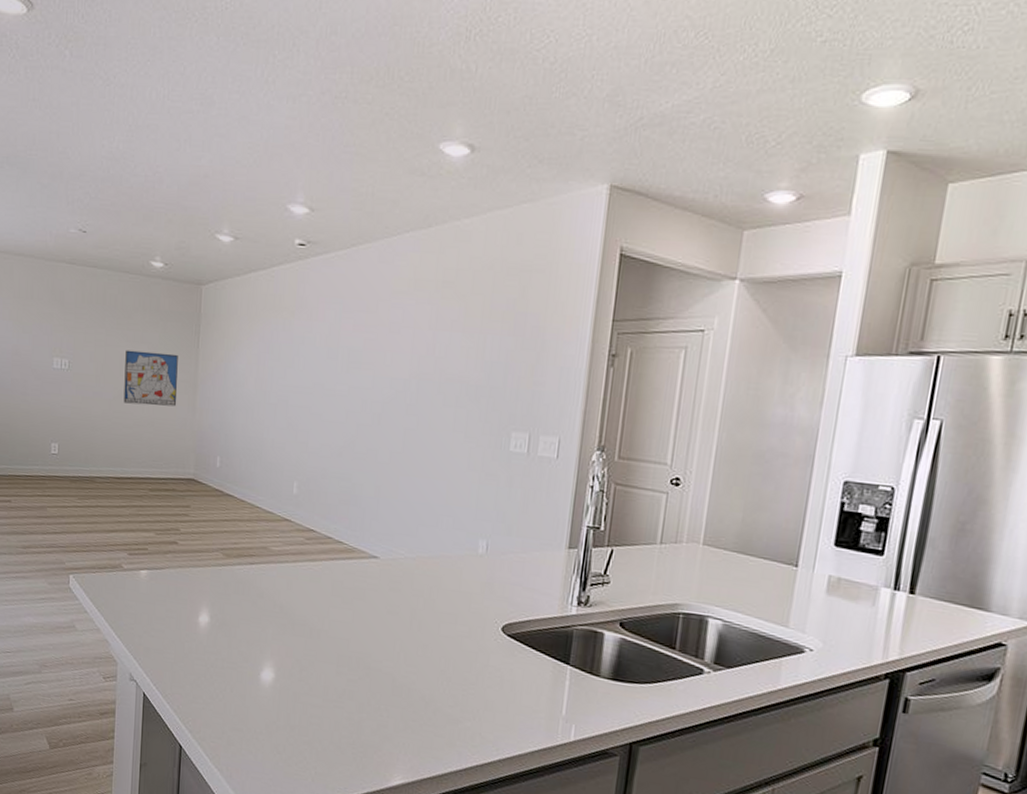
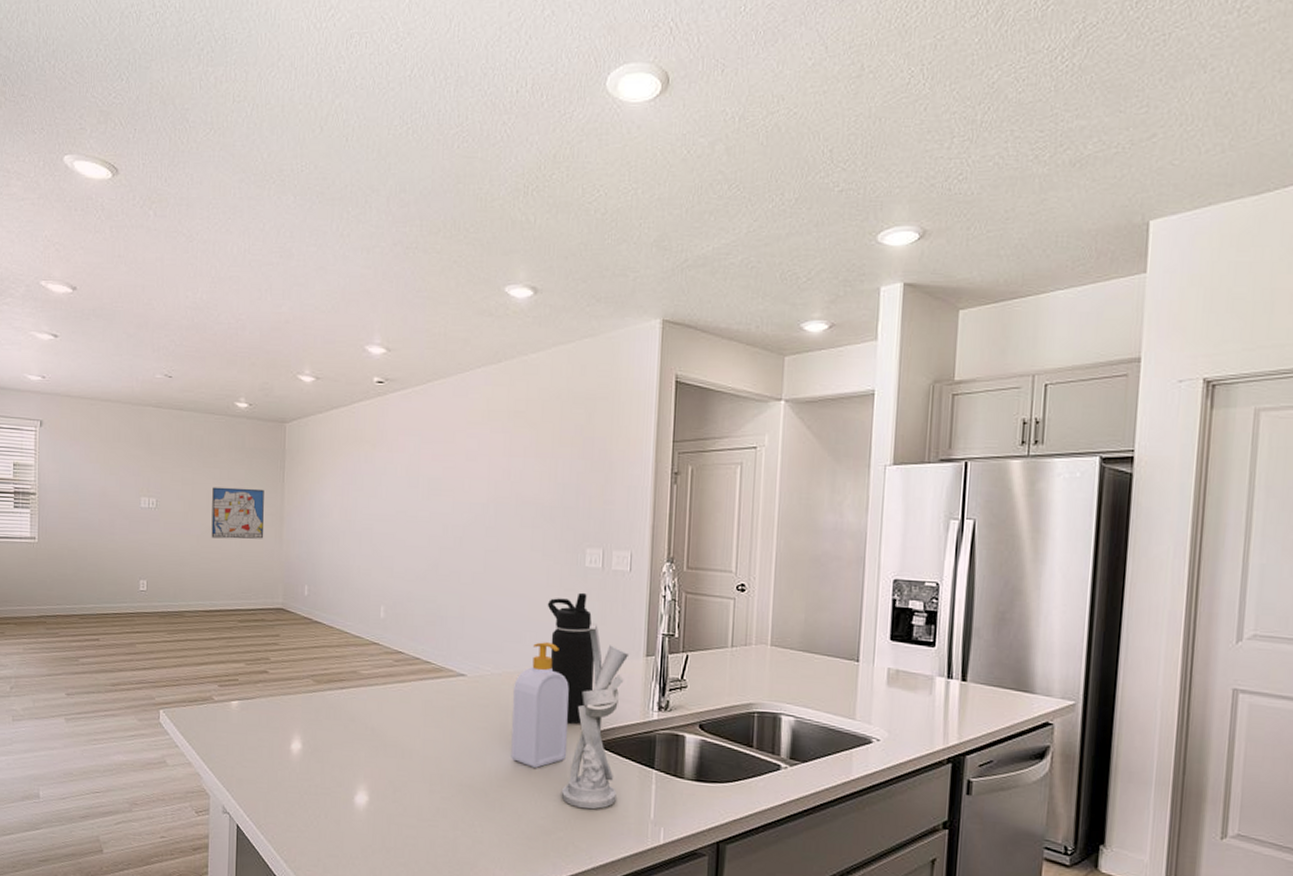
soap bottle: none [421,527,486,656] -> present [511,642,569,768]
water bottle: none [466,478,514,614] -> present [547,592,595,724]
utensil holder: none [470,511,549,702] -> present [561,623,628,810]

